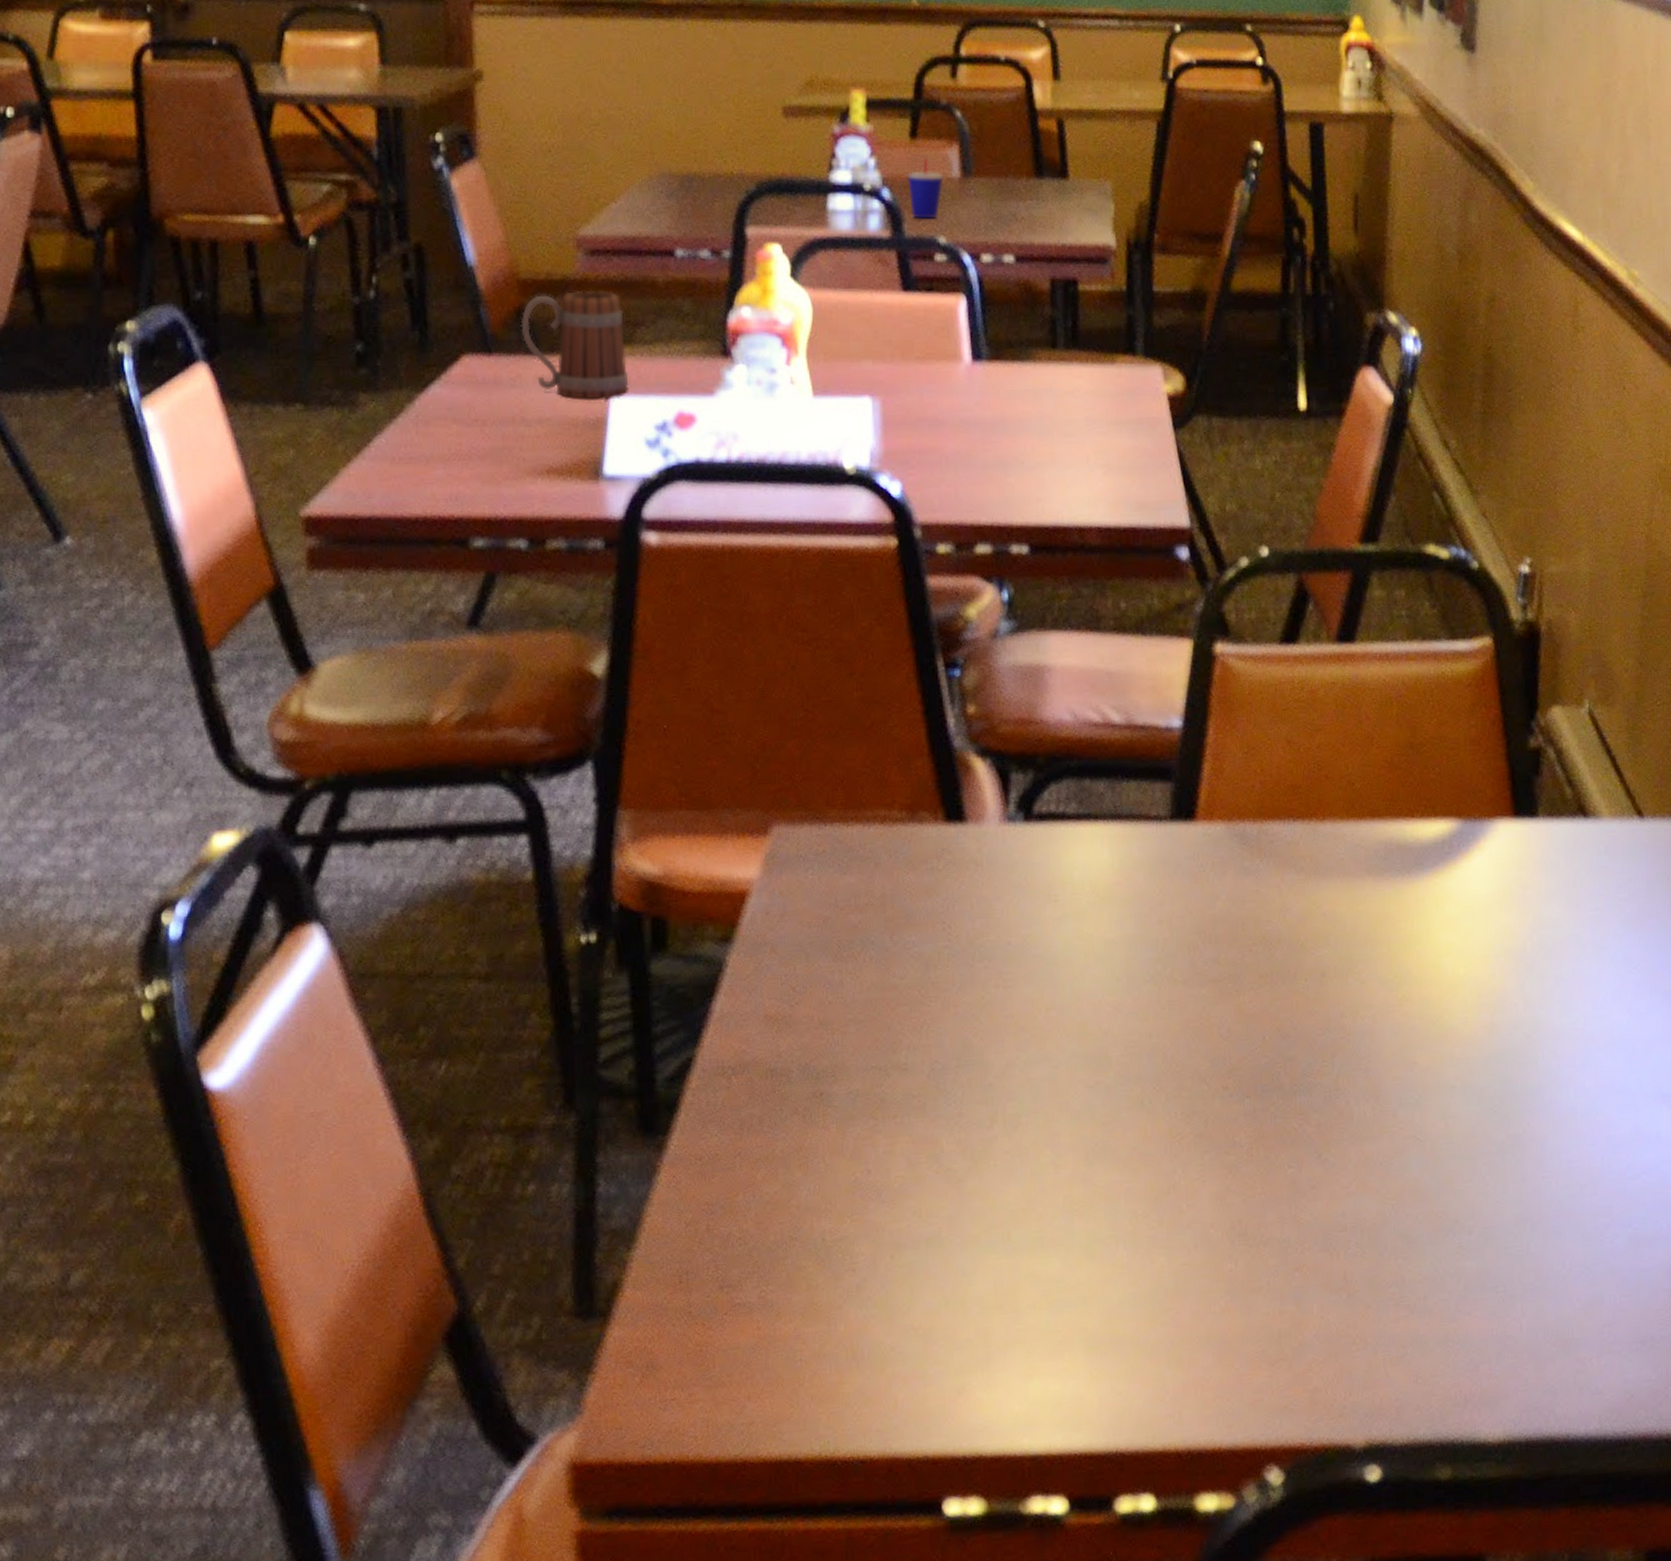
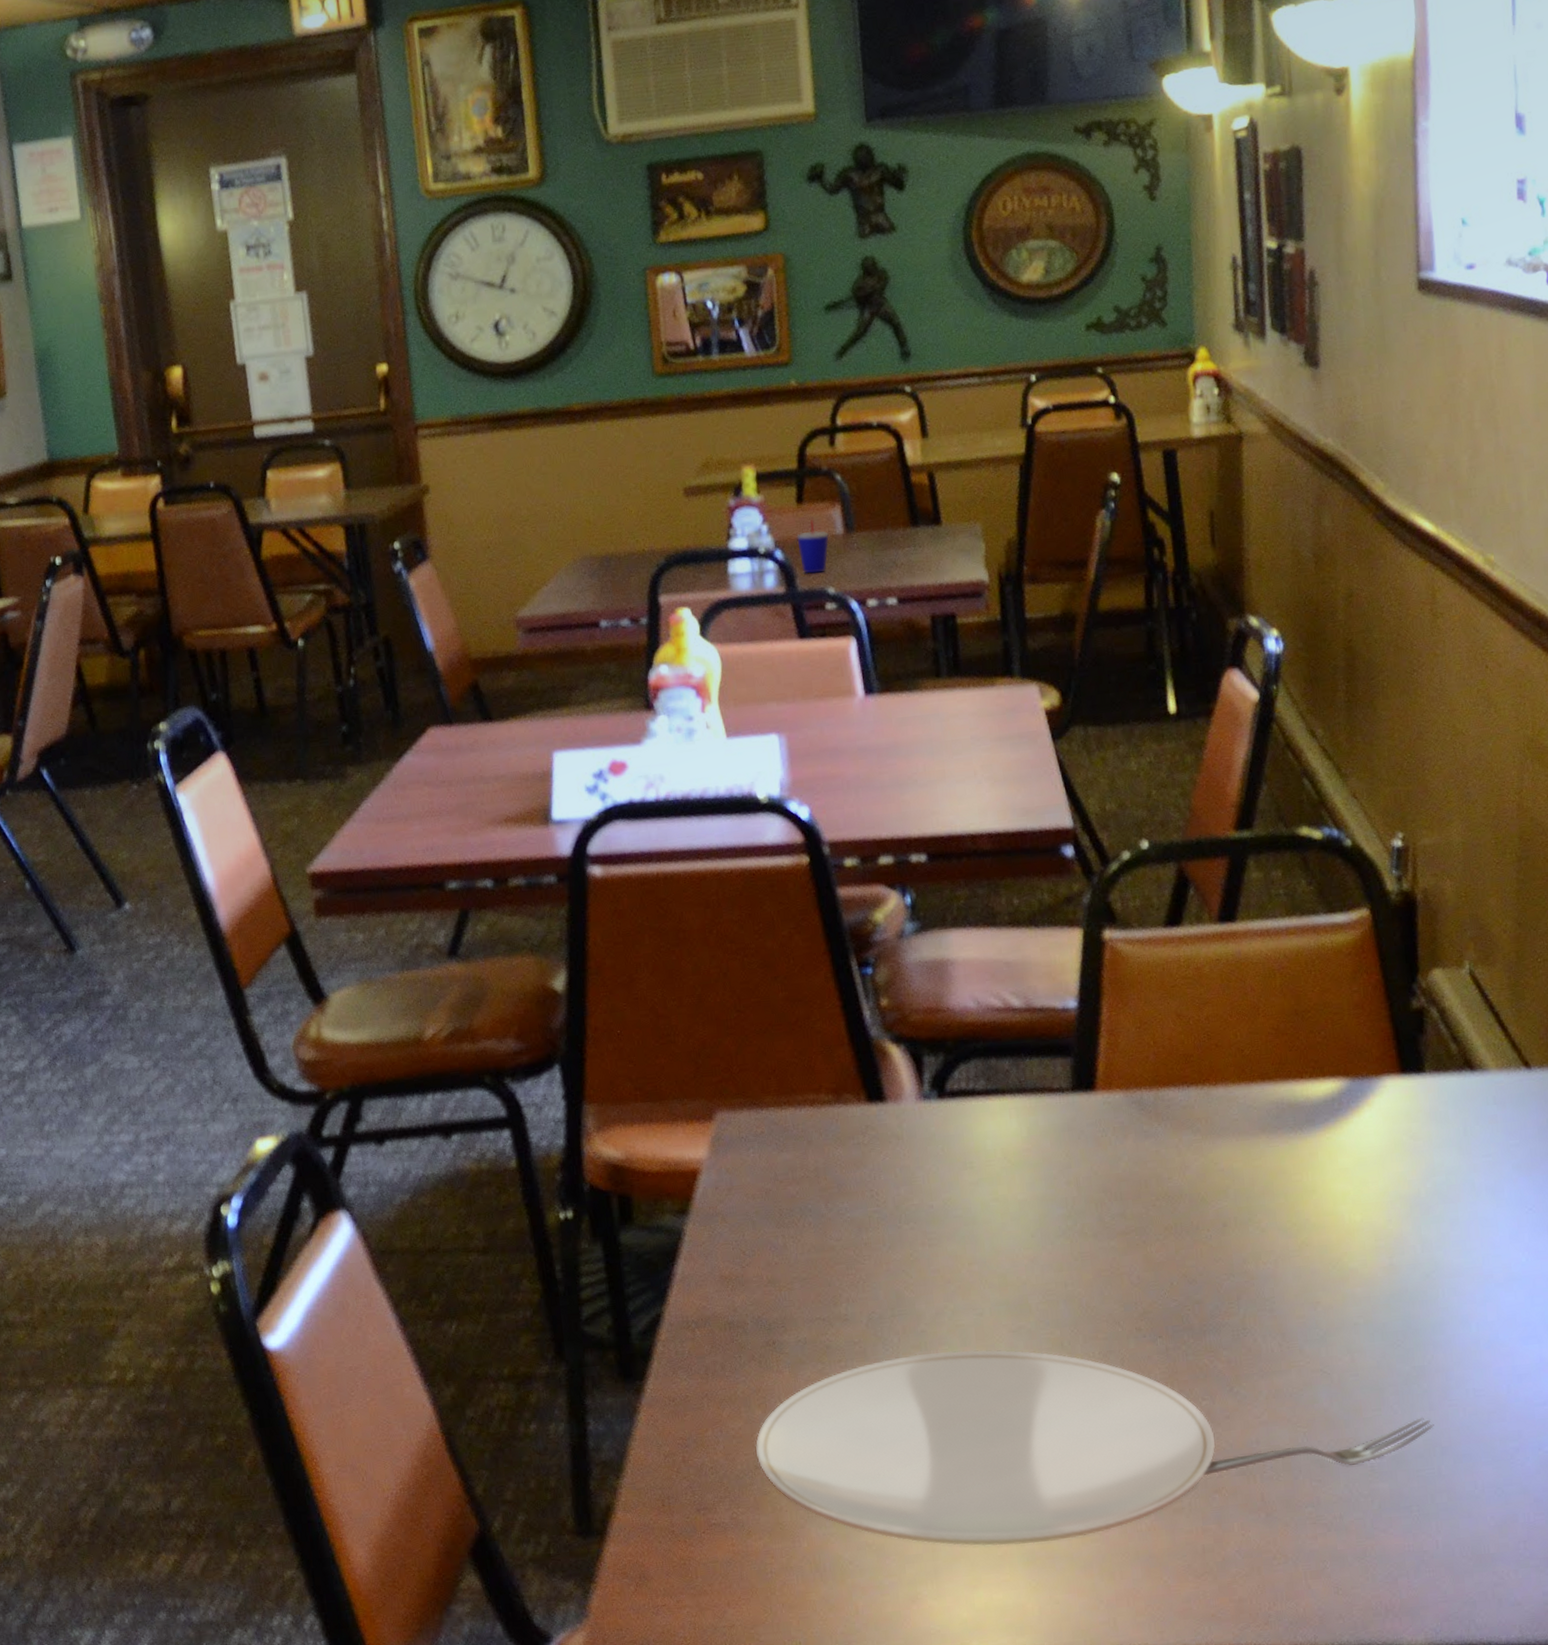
beer mug: present [520,289,629,402] -> none [474,662,568,758]
plate: none [791,1106,1299,1330] -> present [755,1349,1216,1546]
fork: none [1284,1190,1526,1252] -> present [1203,1417,1434,1476]

